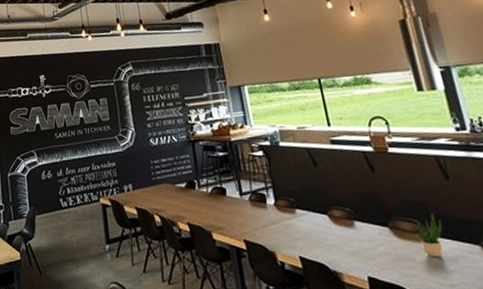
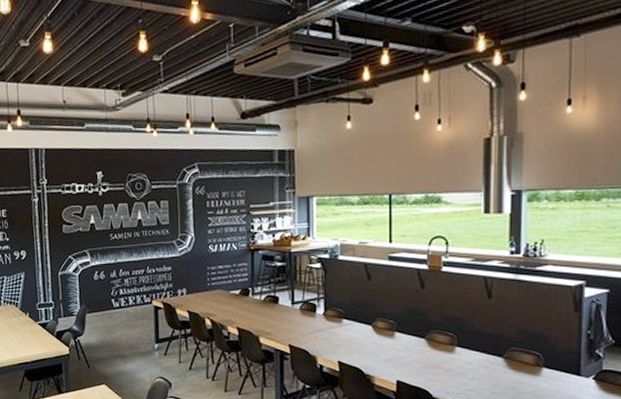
potted plant: present [412,213,443,258] -> none [447,328,474,367]

